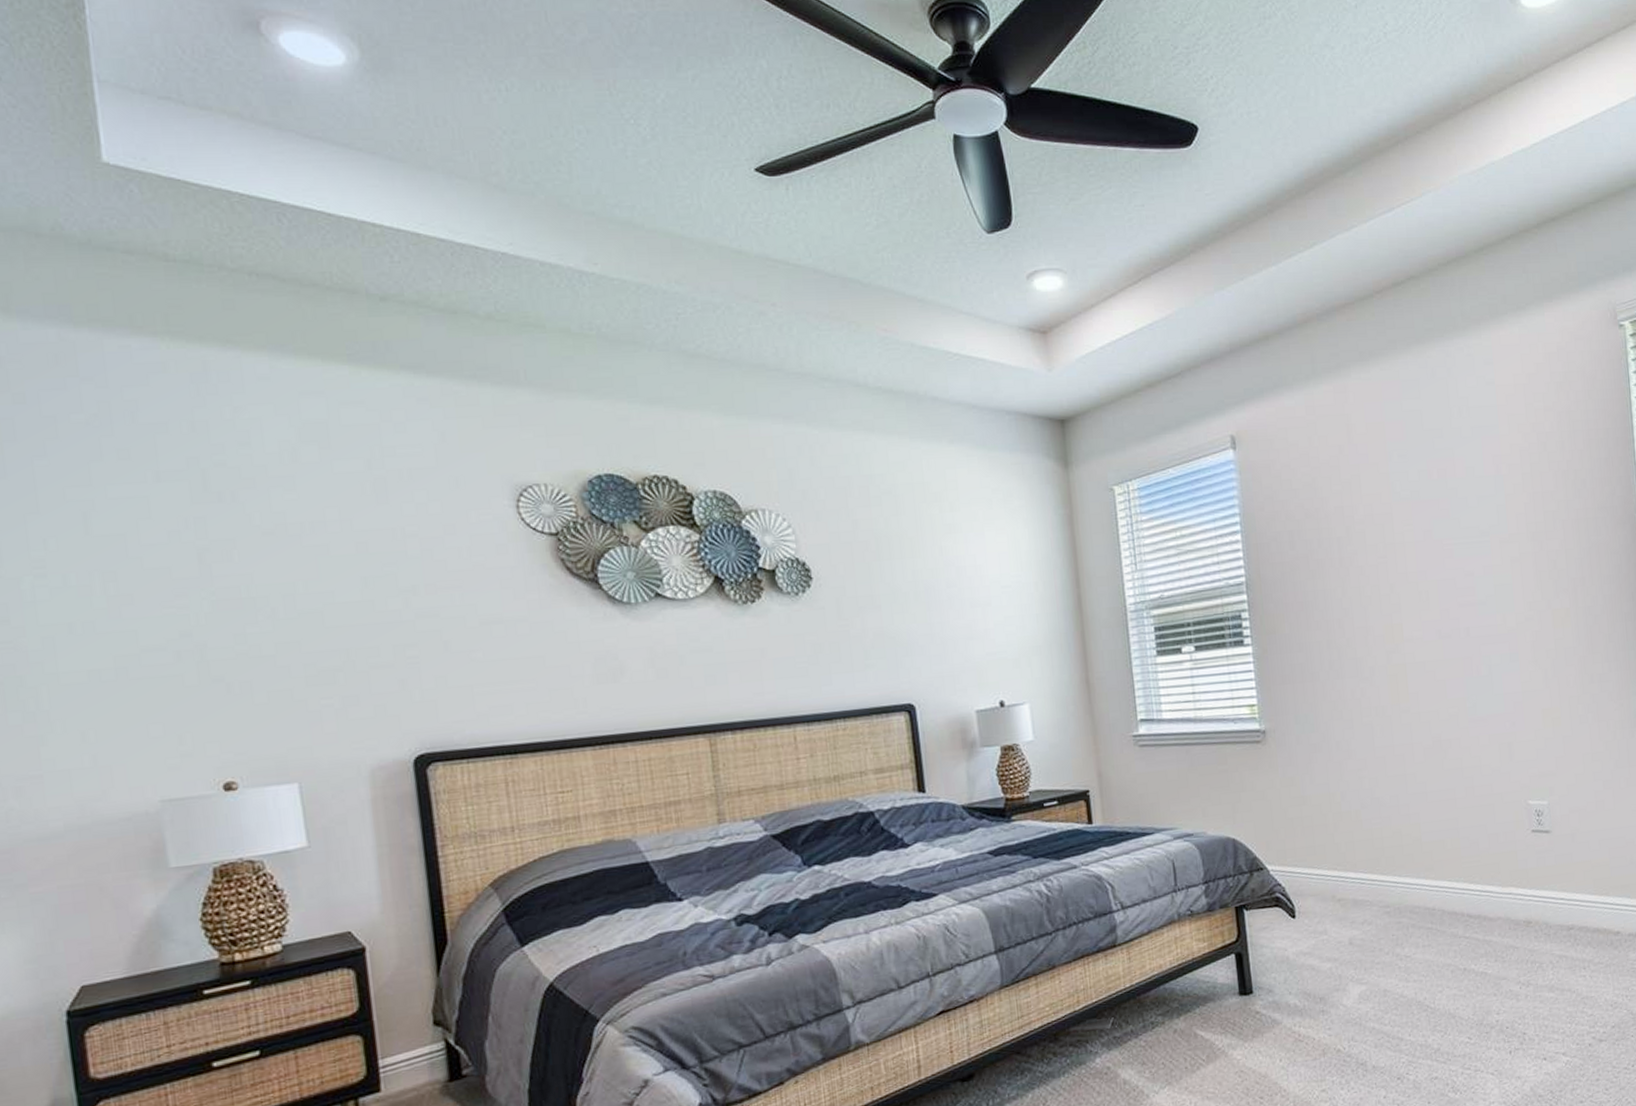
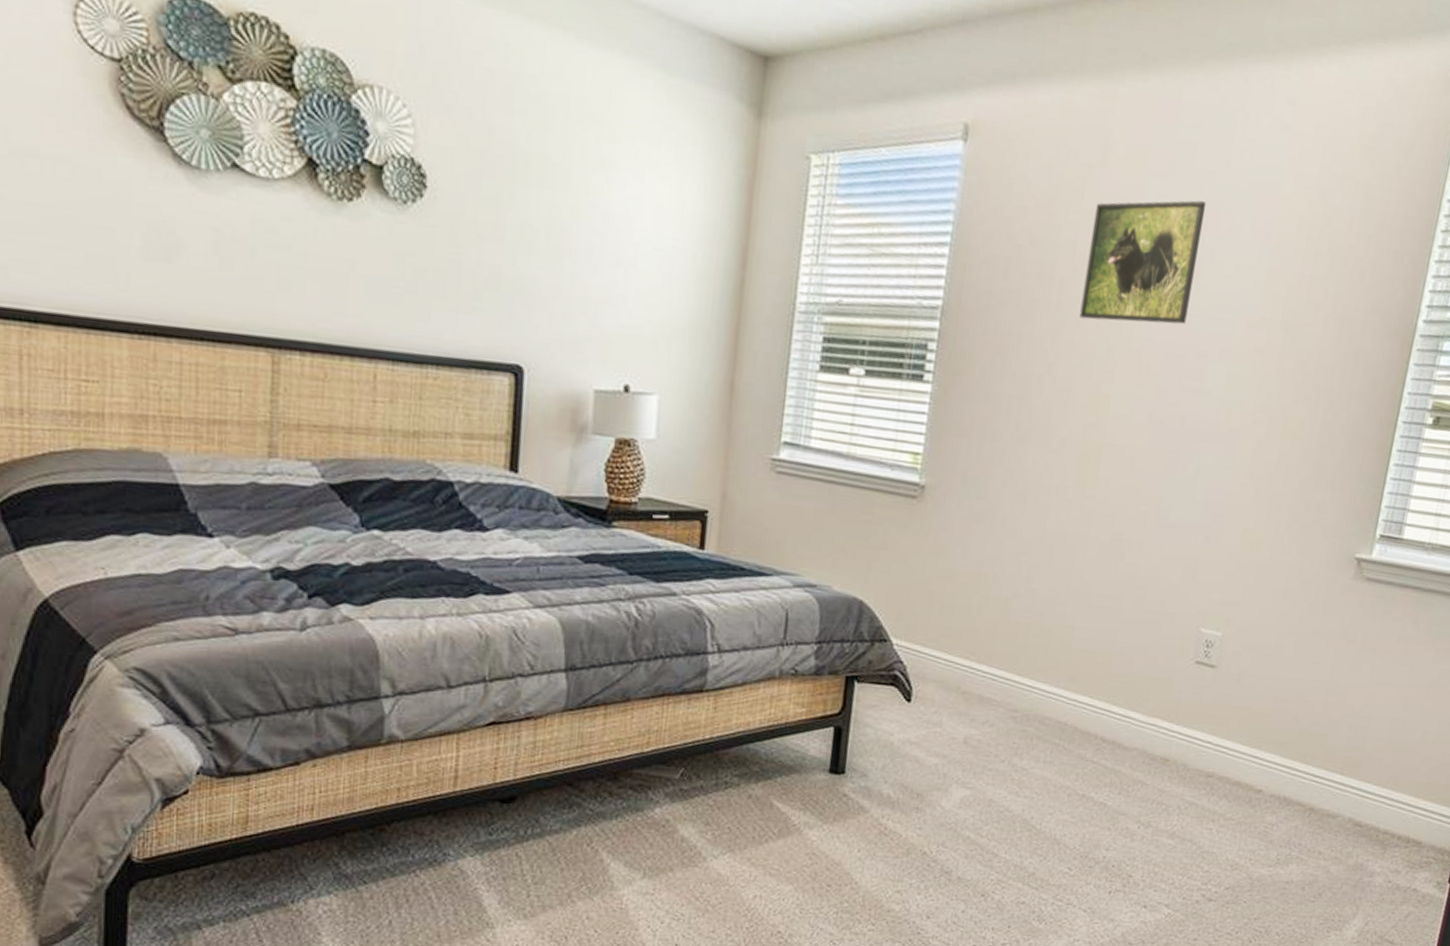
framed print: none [1352,453,1449,567] -> present [1079,200,1206,325]

